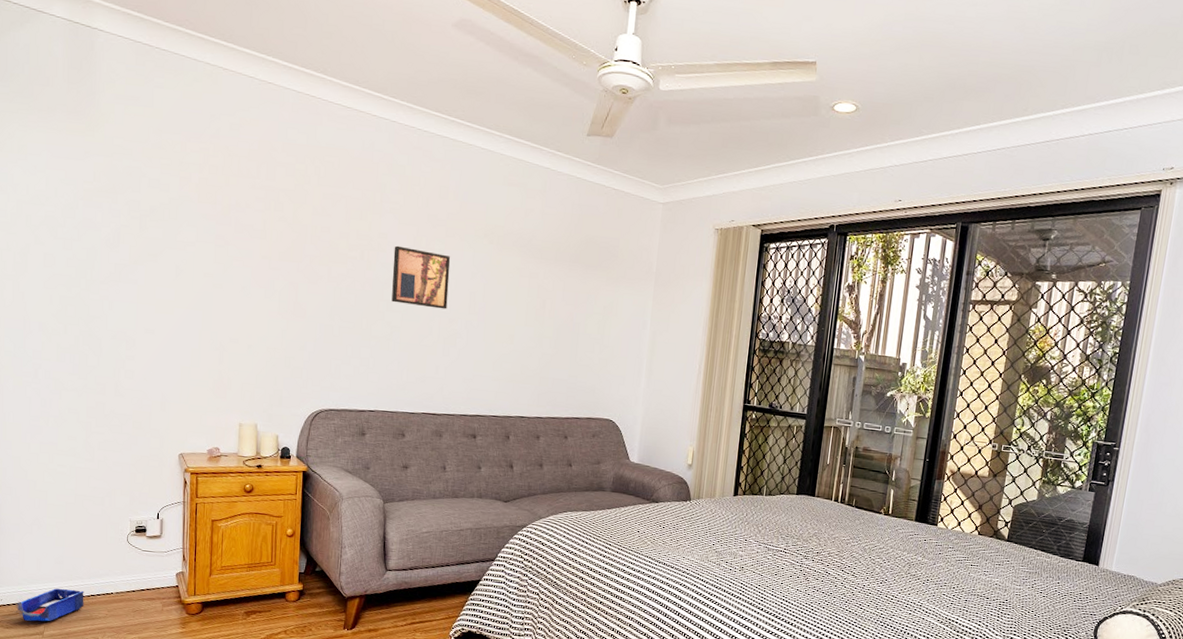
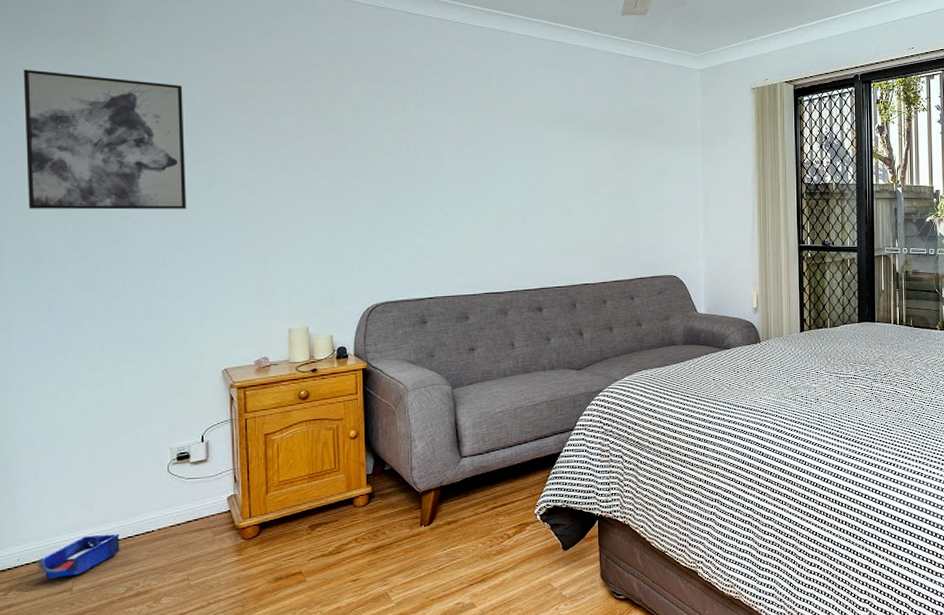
wall art: none [21,142,159,295] -> present [23,69,186,210]
wall art: present [391,245,451,310] -> none [440,133,500,190]

